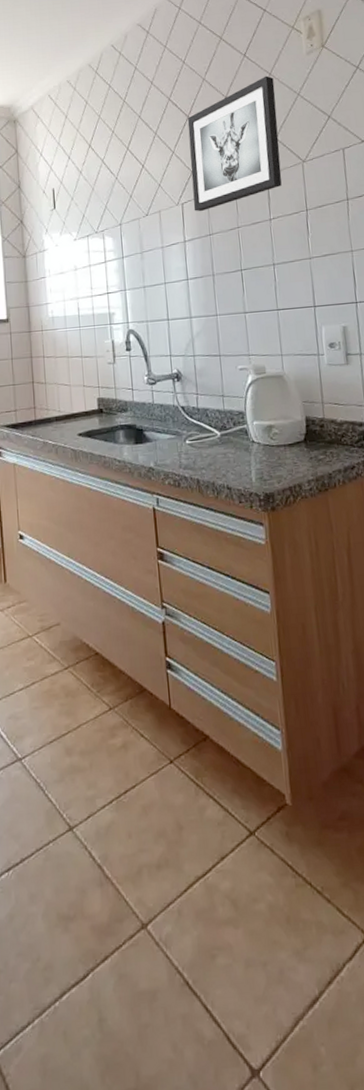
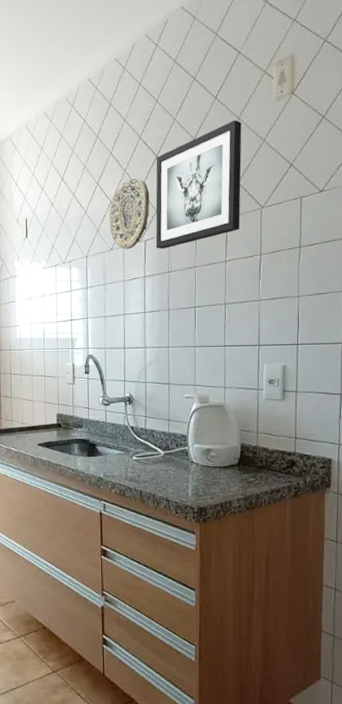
decorative plate: none [141,140,185,215] -> present [109,178,150,250]

